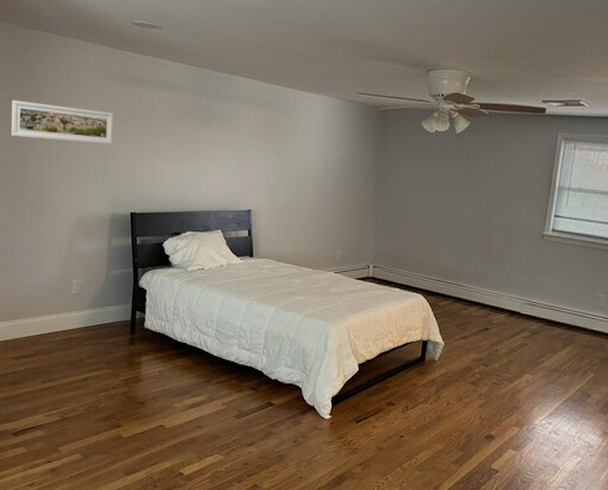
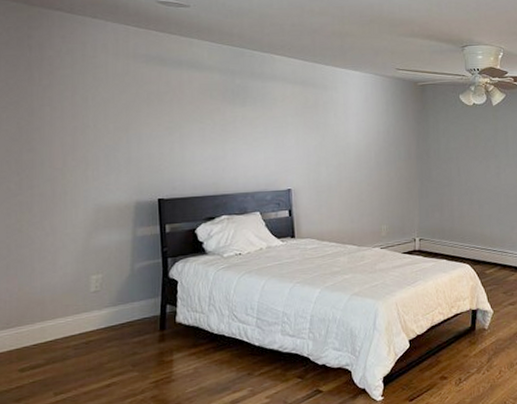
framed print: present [11,100,114,145] -> none [17,83,137,128]

